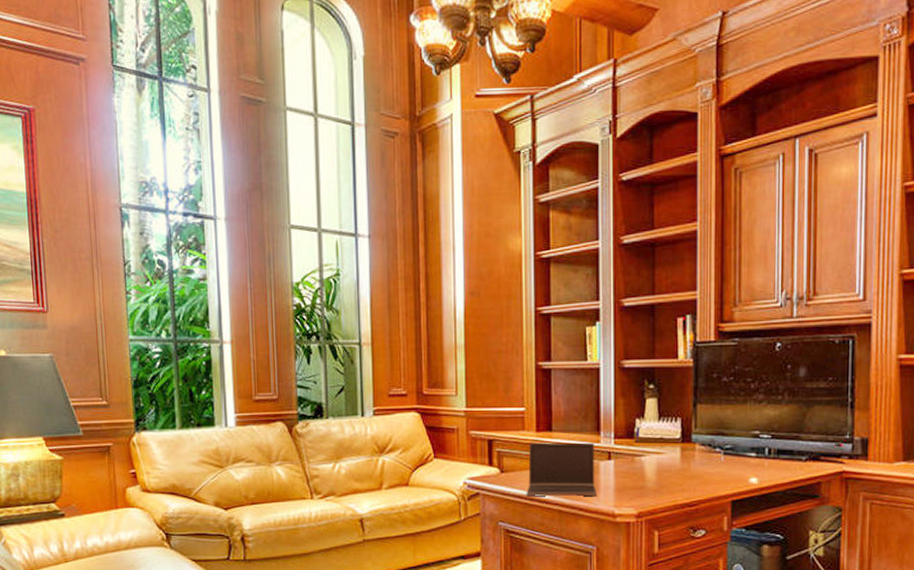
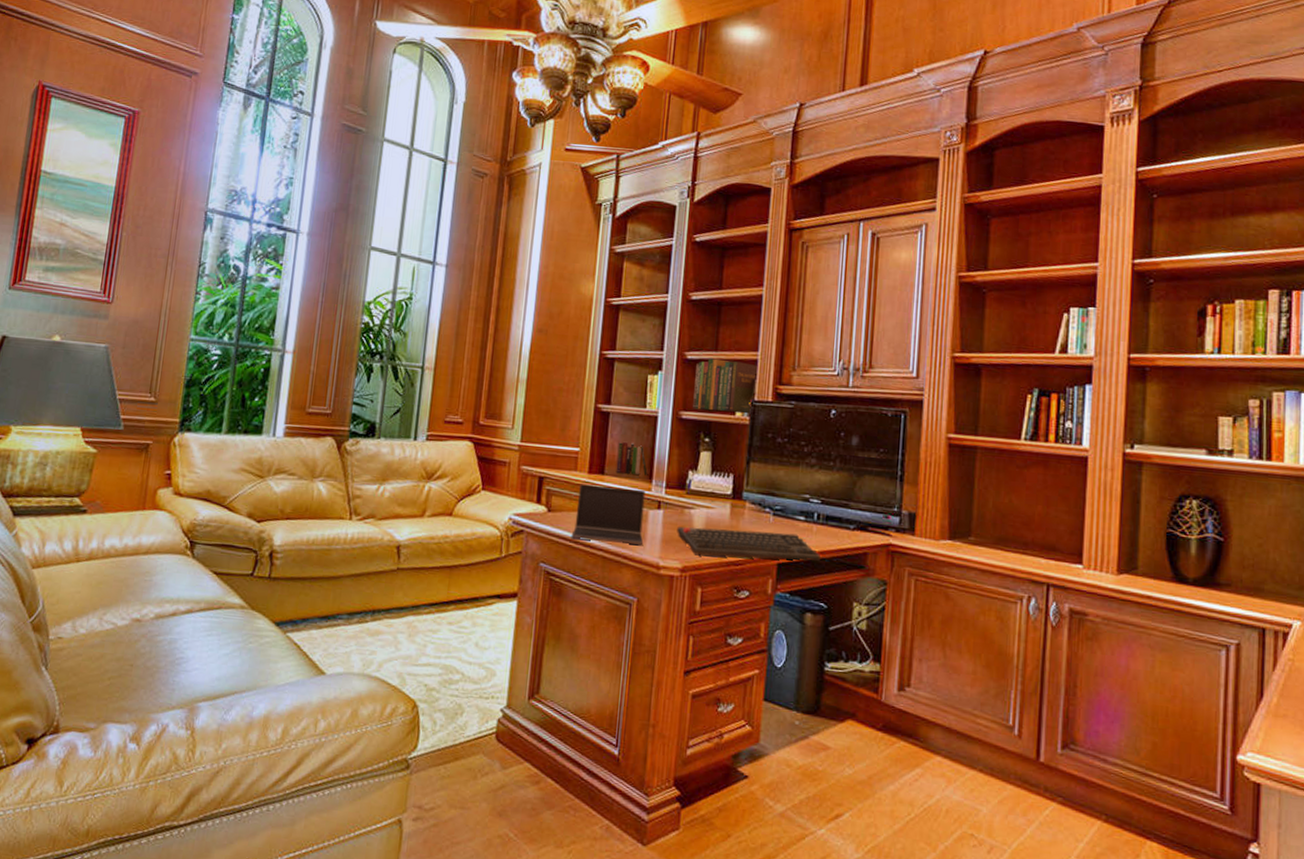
books: none [563,396,595,428] -> present [616,441,647,475]
computer keyboard: none [629,470,774,501] -> present [677,527,820,562]
books: none [633,302,698,357] -> present [693,358,759,414]

